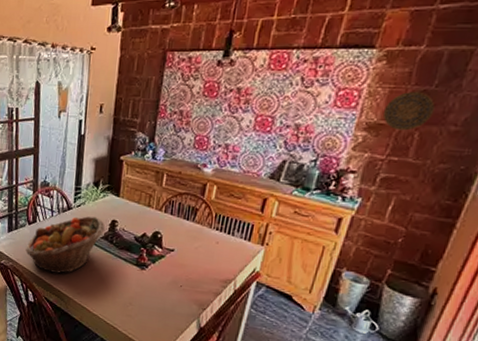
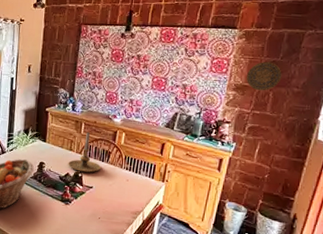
candle holder: none [145,184,185,233] -> present [68,132,101,173]

